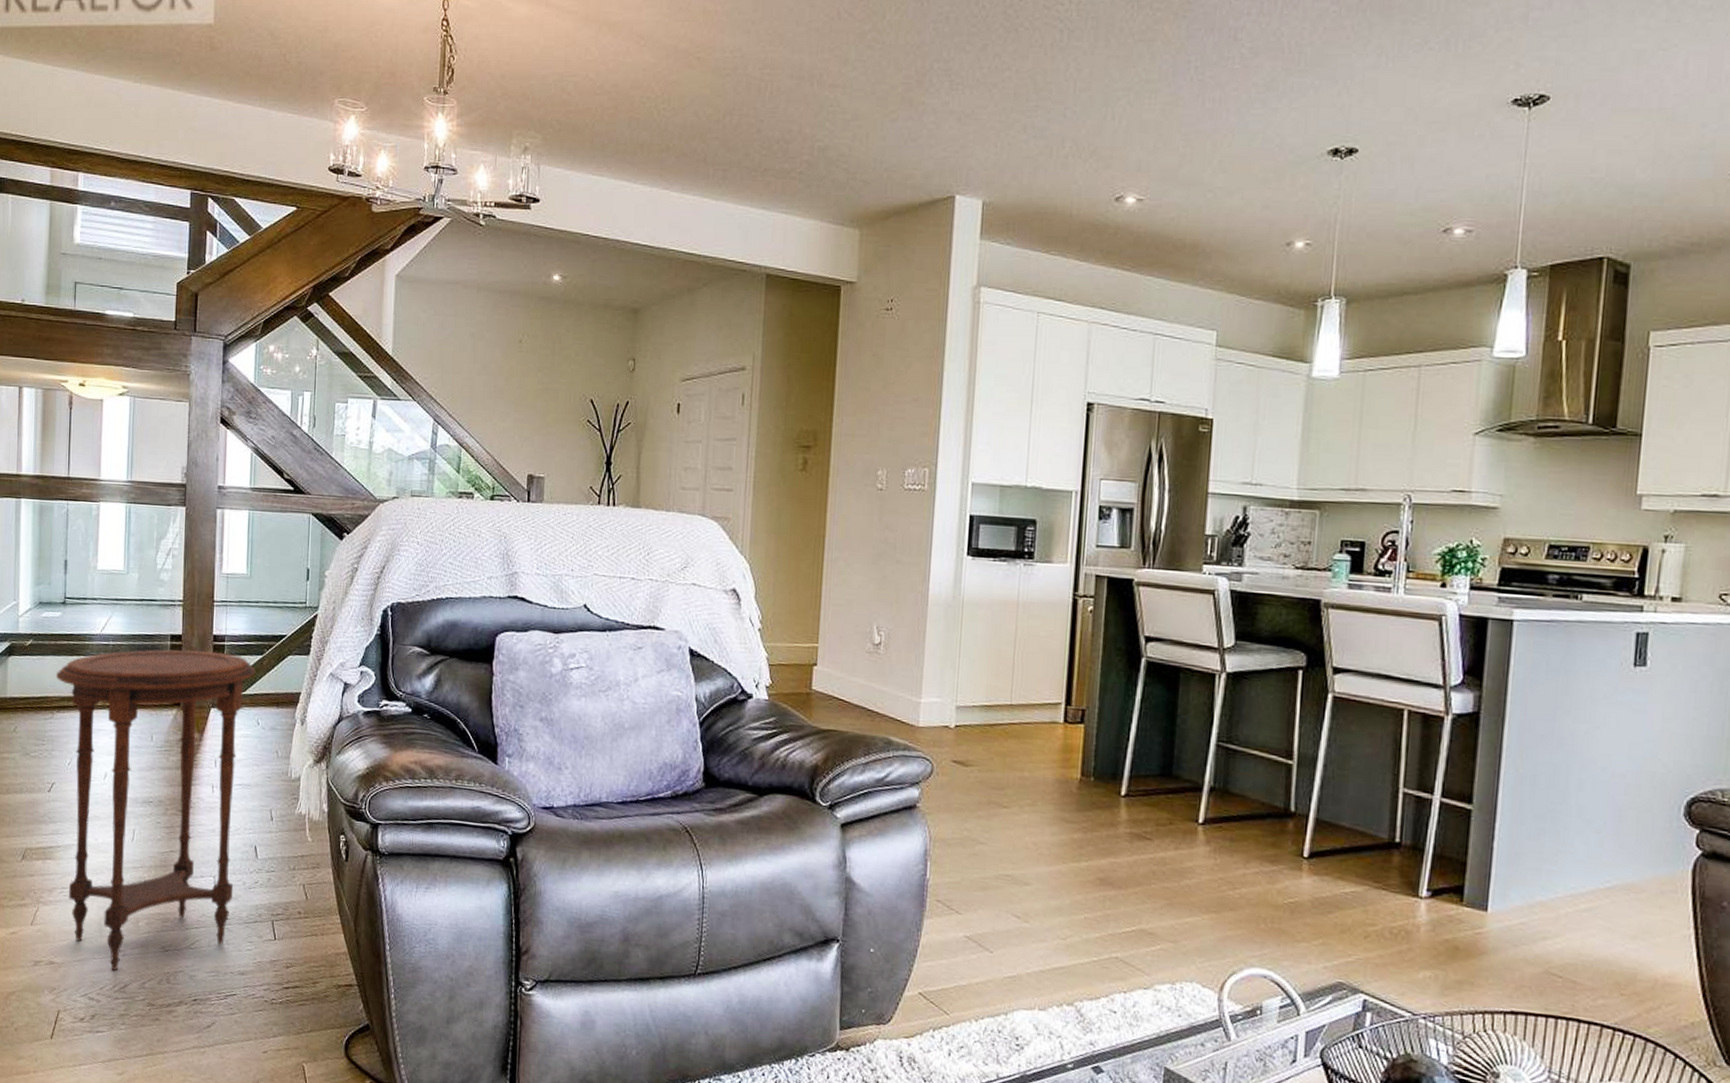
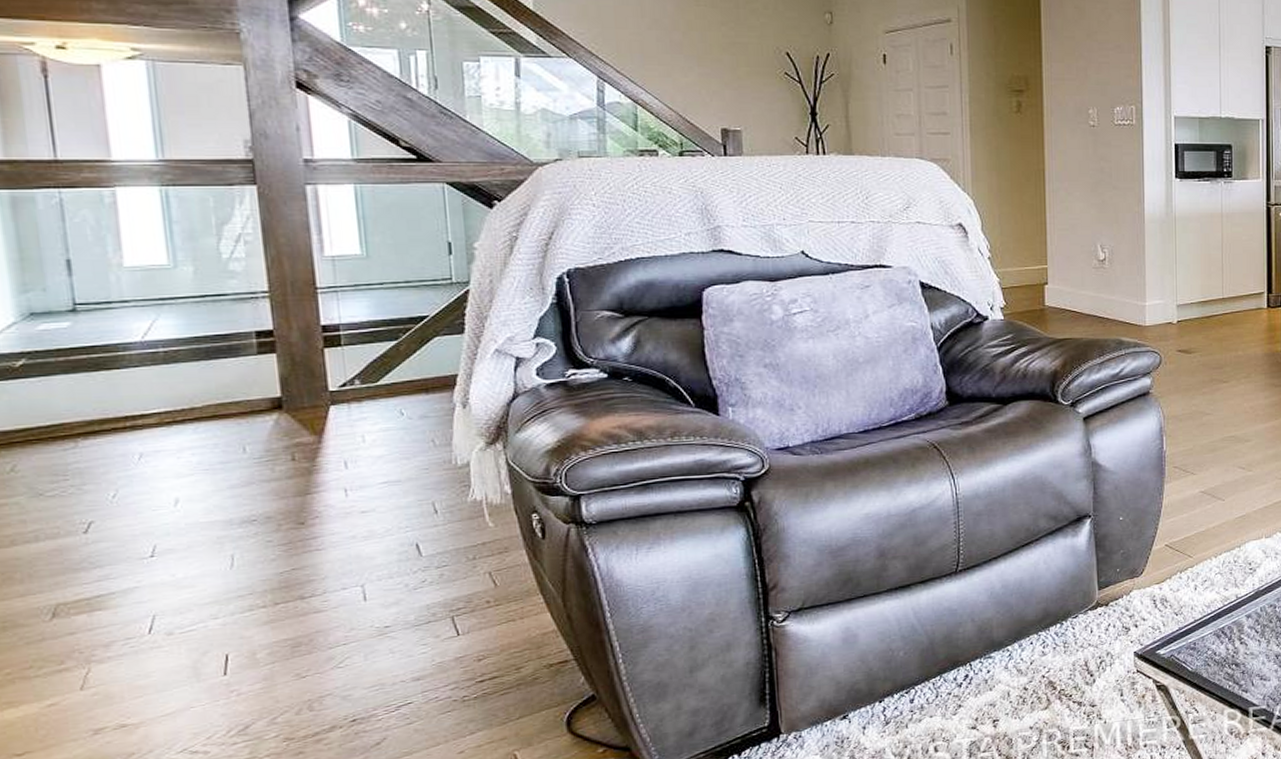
side table: present [56,649,256,971] -> none [73,343,393,716]

